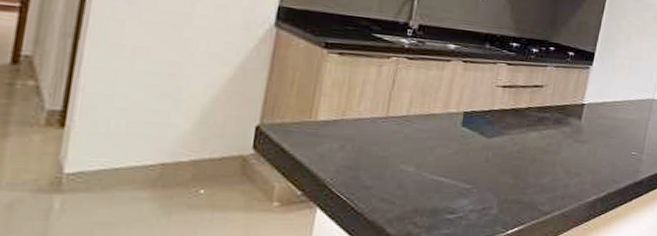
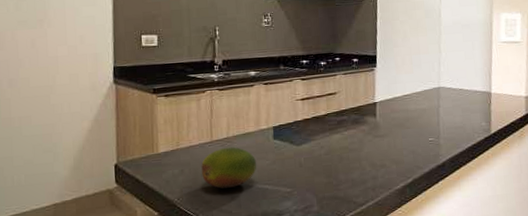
fruit: none [367,126,437,175] -> present [201,147,257,189]

